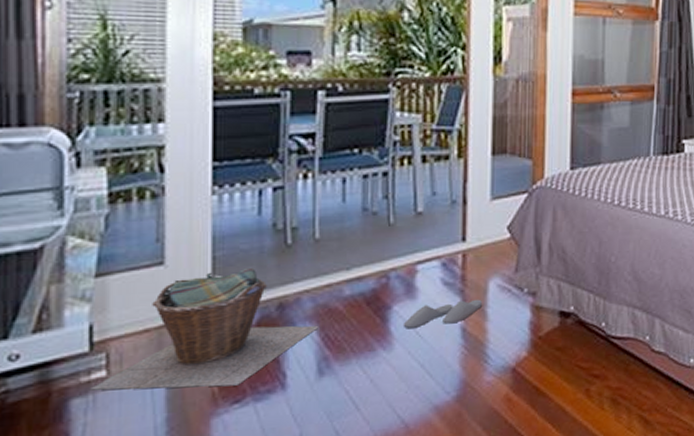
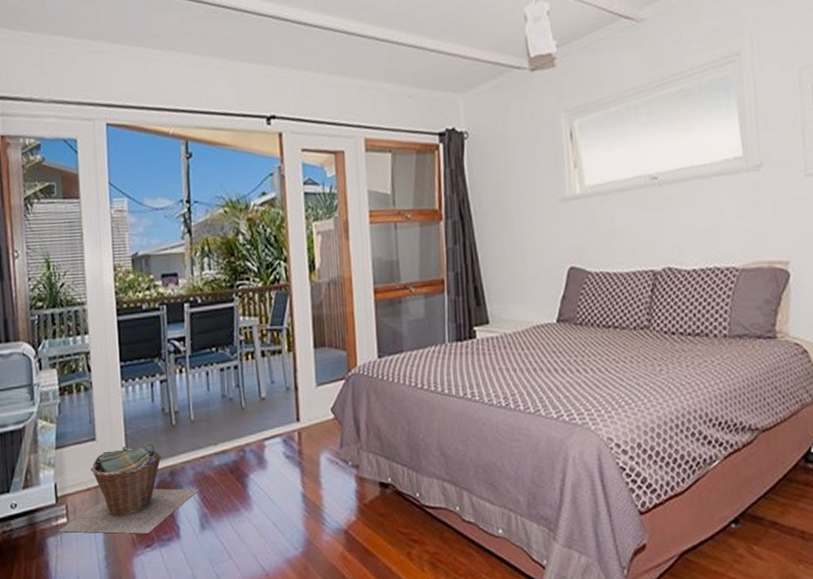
slippers: present [403,299,482,328] -> none [258,470,316,493]

